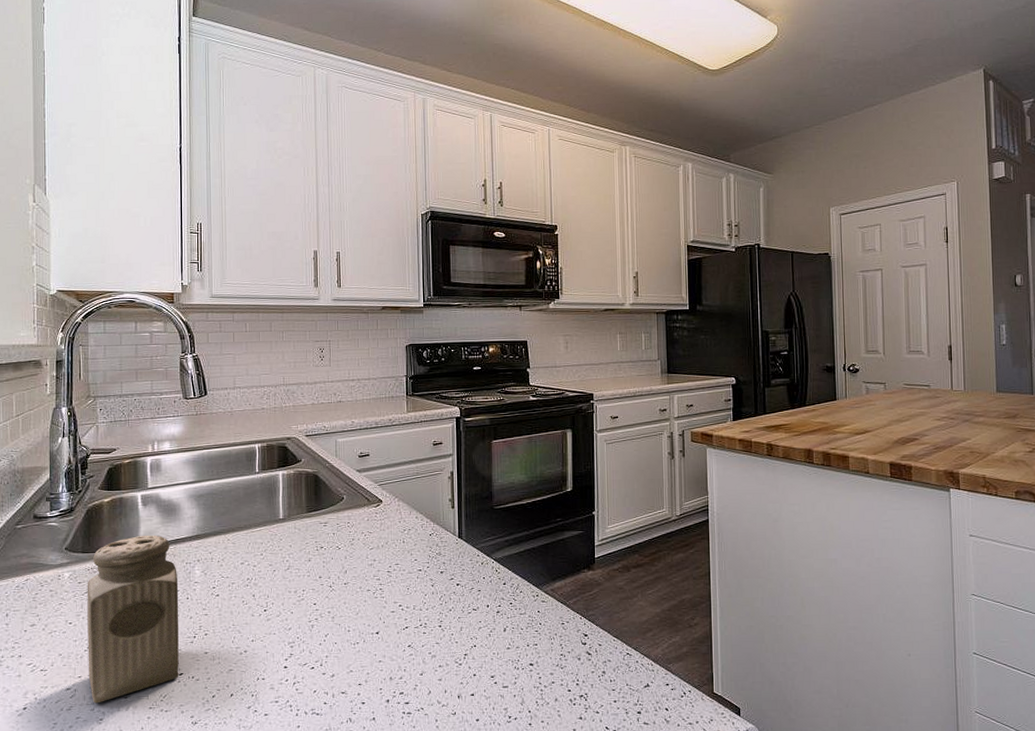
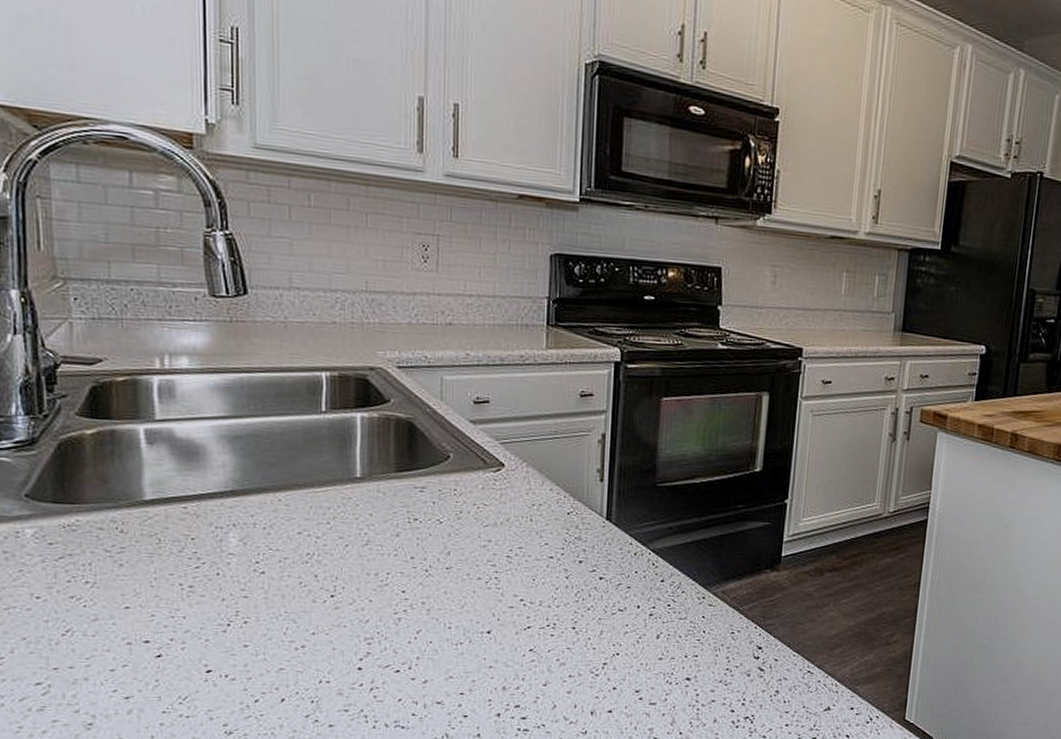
salt shaker: present [87,535,179,704] -> none [62,484,206,704]

